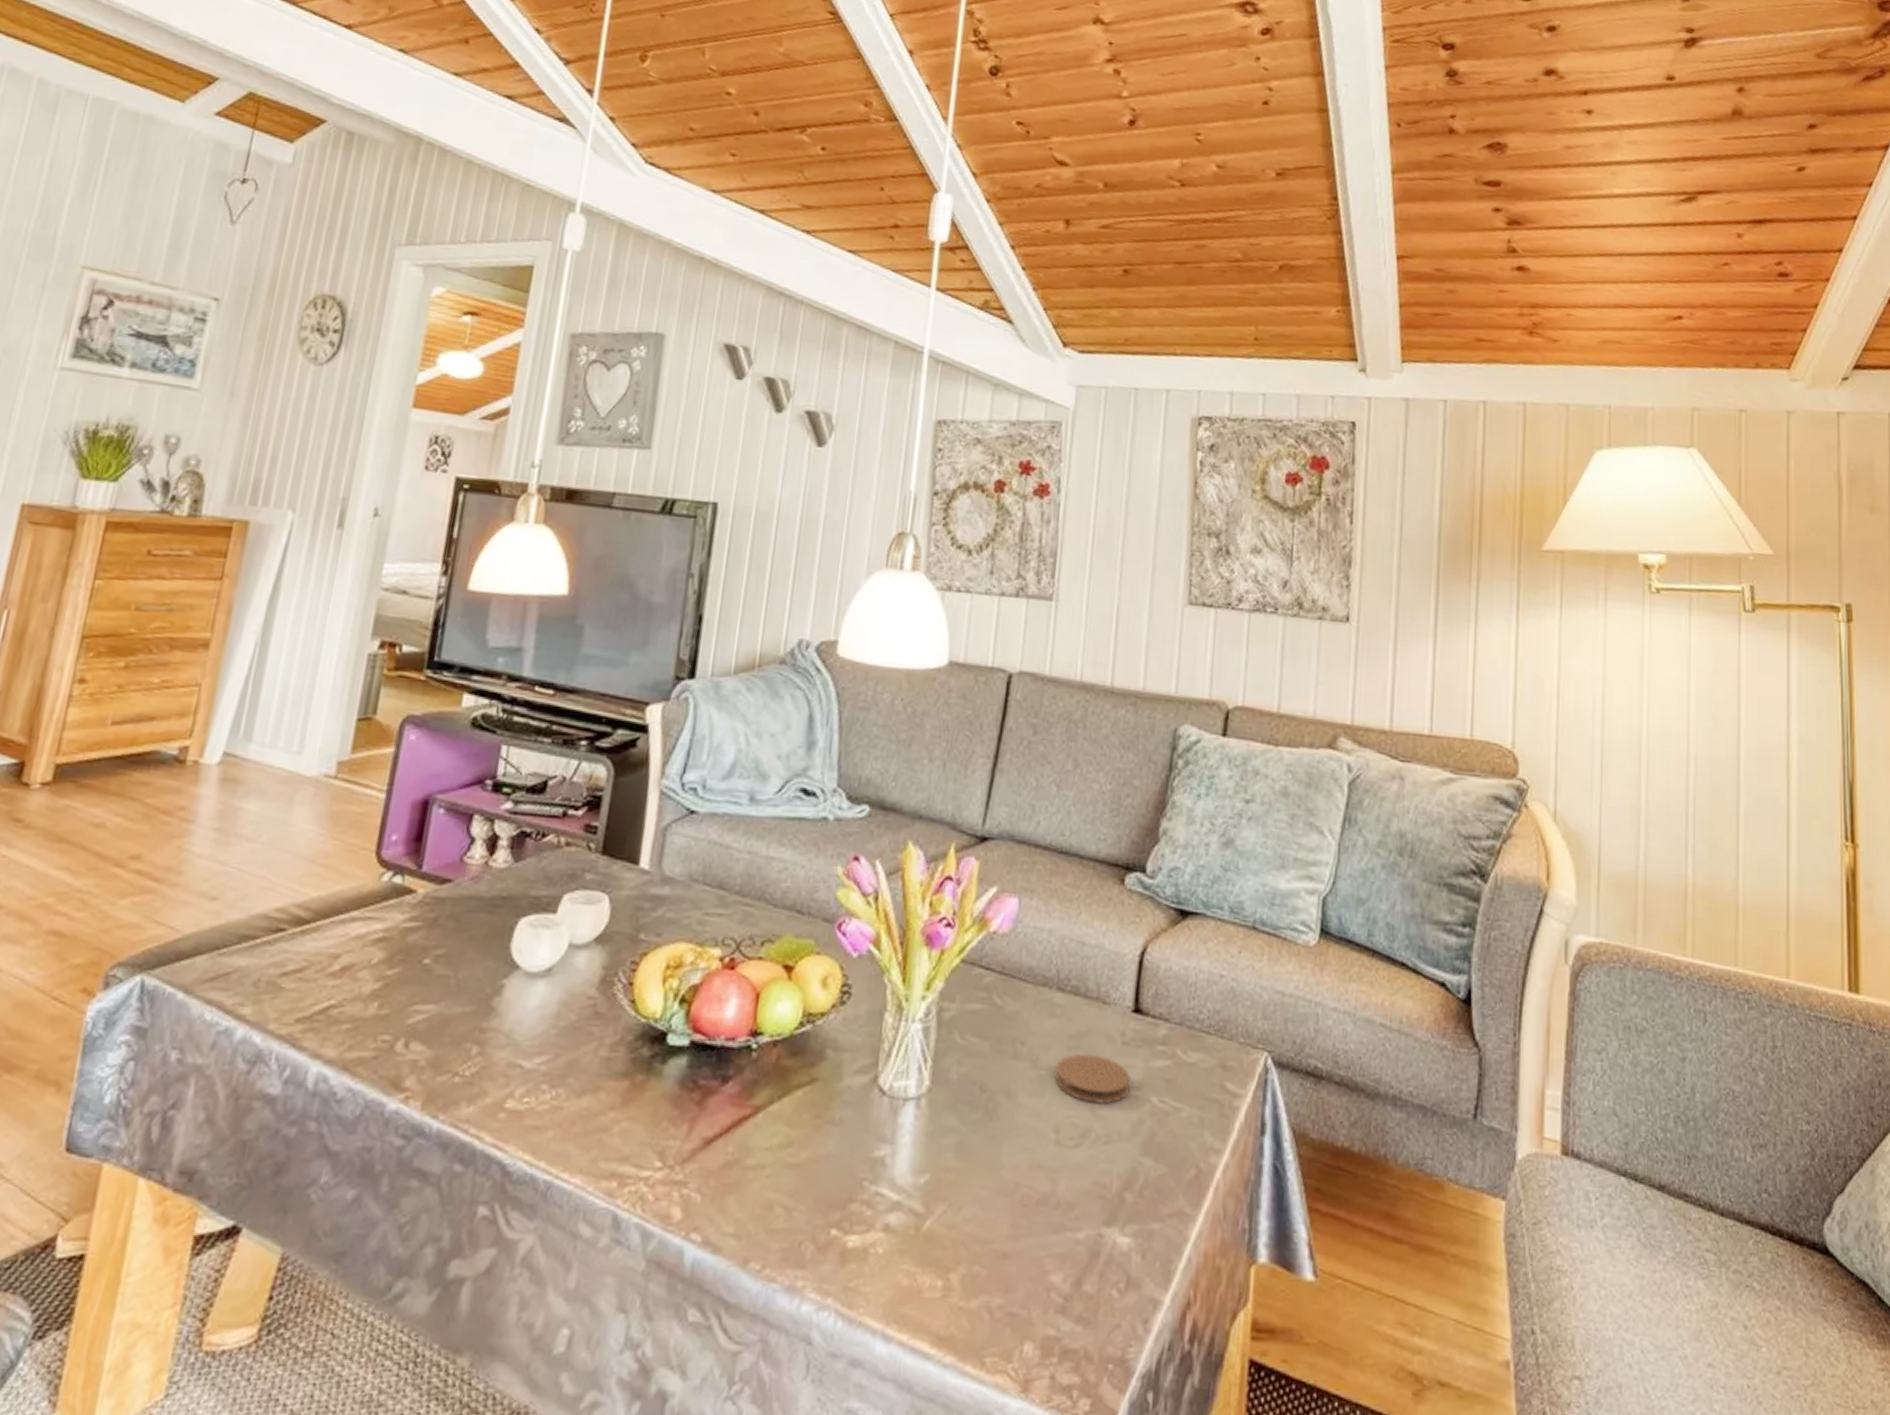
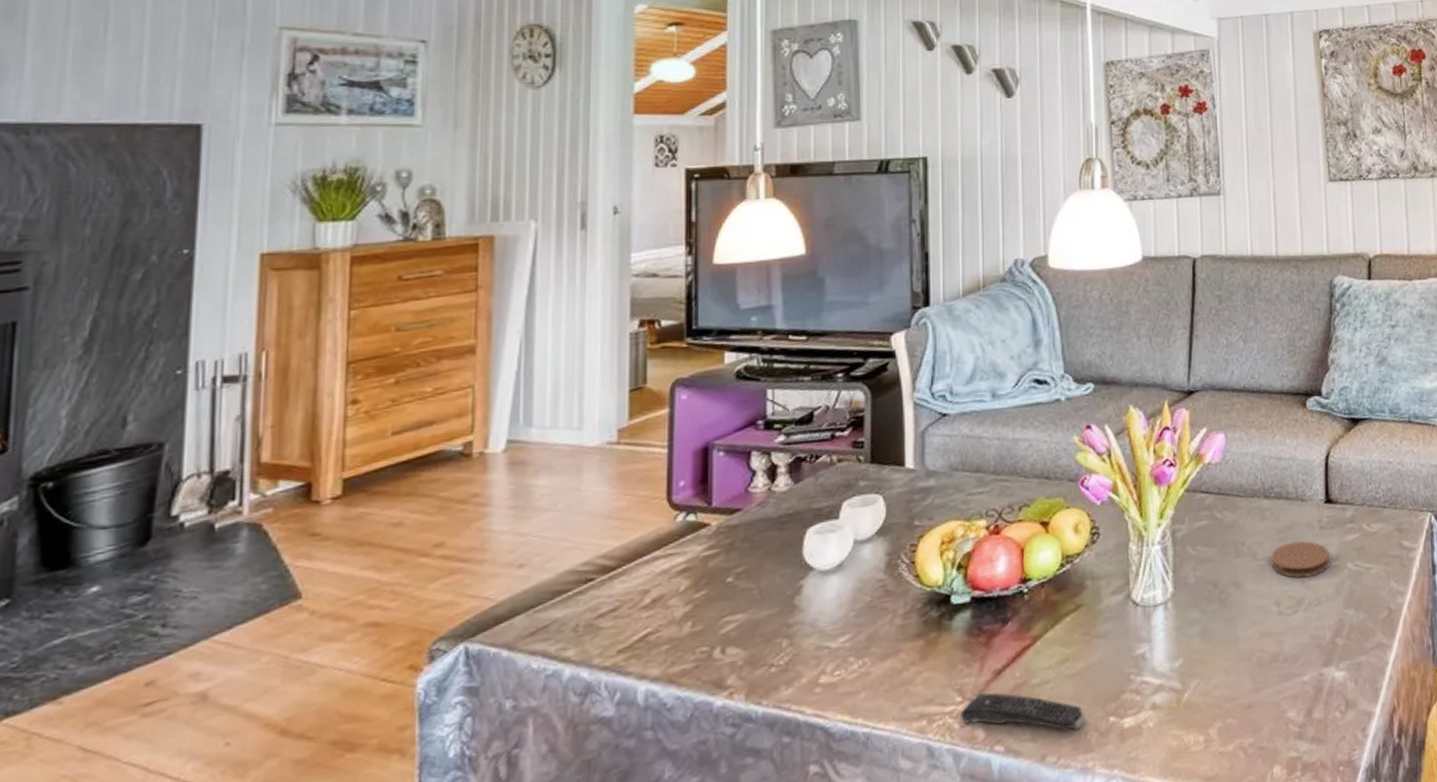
remote control: none [656,1163,803,1235] -> present [960,692,1086,730]

